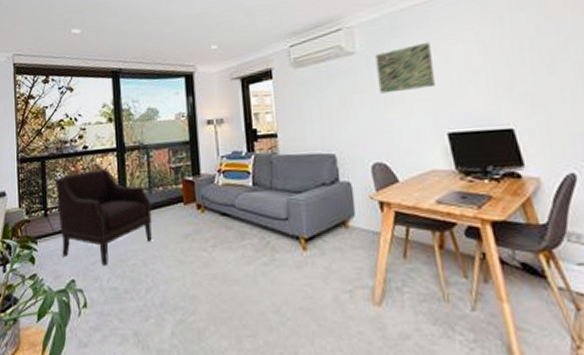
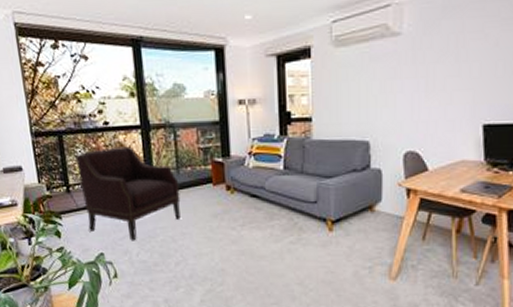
wall art: present [375,42,435,94] -> none [421,26,481,81]

